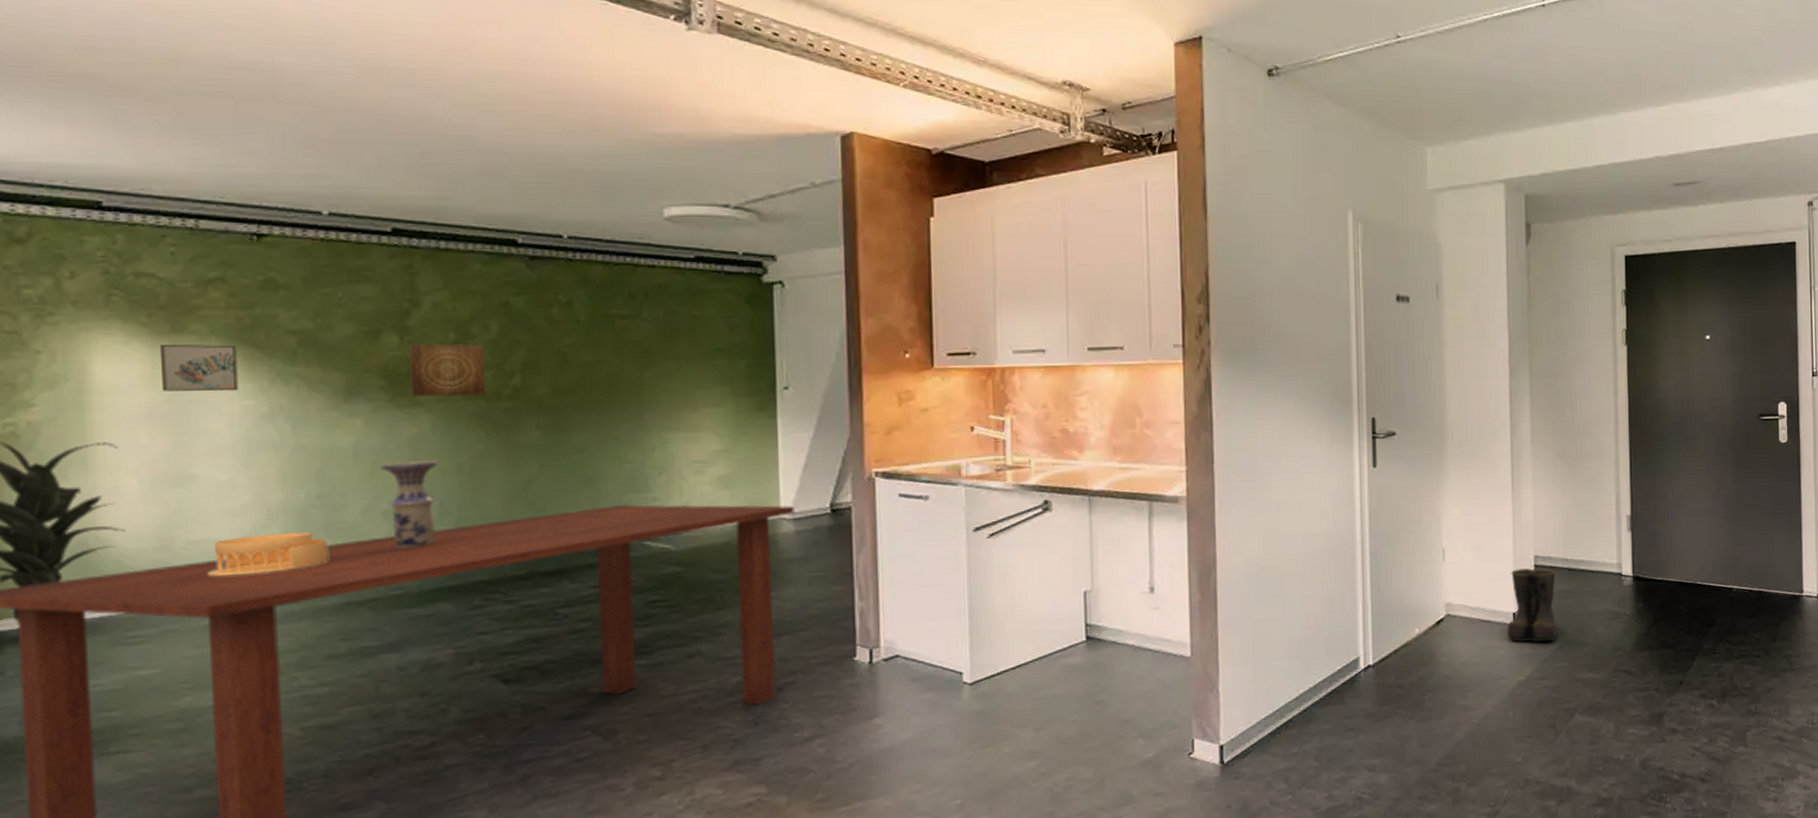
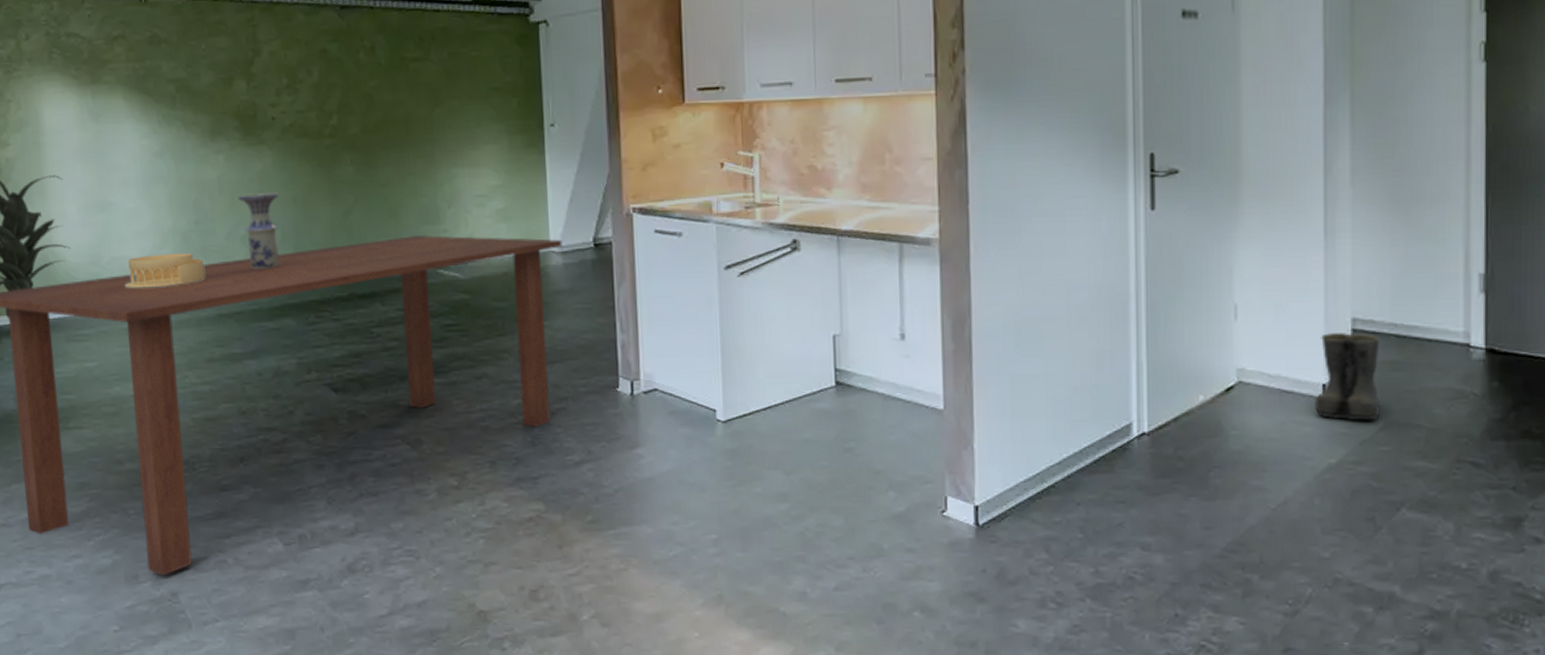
wall art: present [159,343,239,392] -> none [84,92,138,133]
wall art: present [410,343,485,397] -> none [254,88,311,136]

